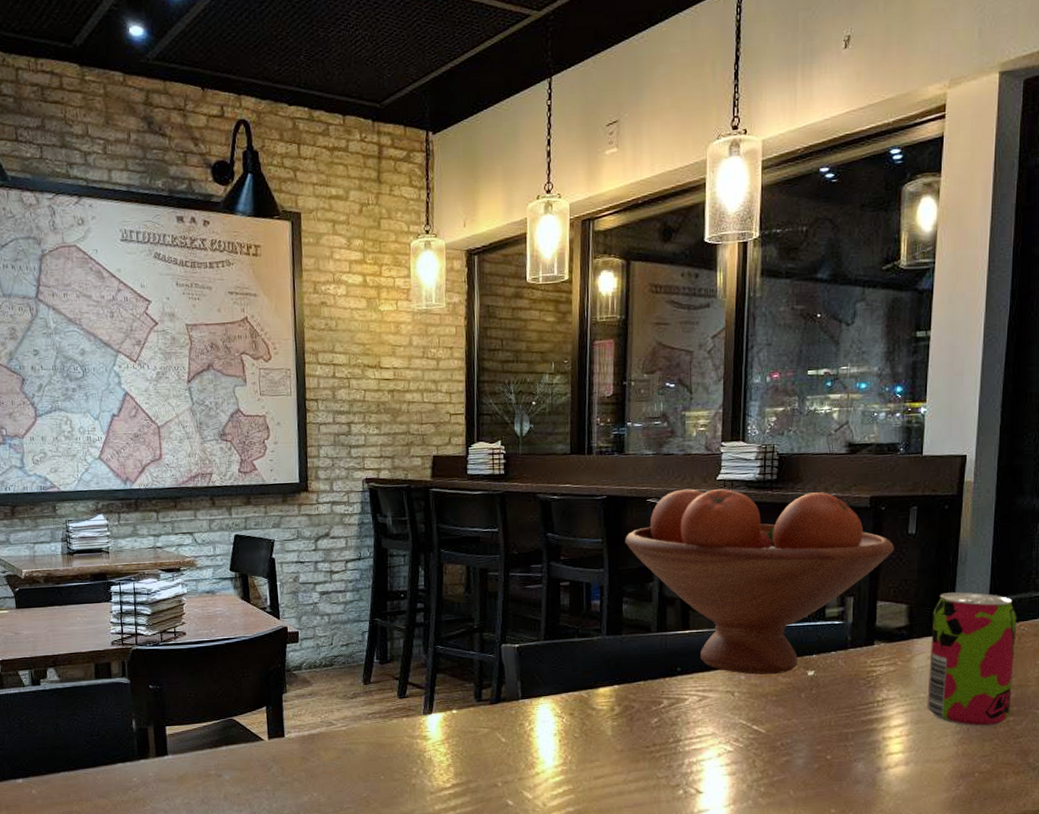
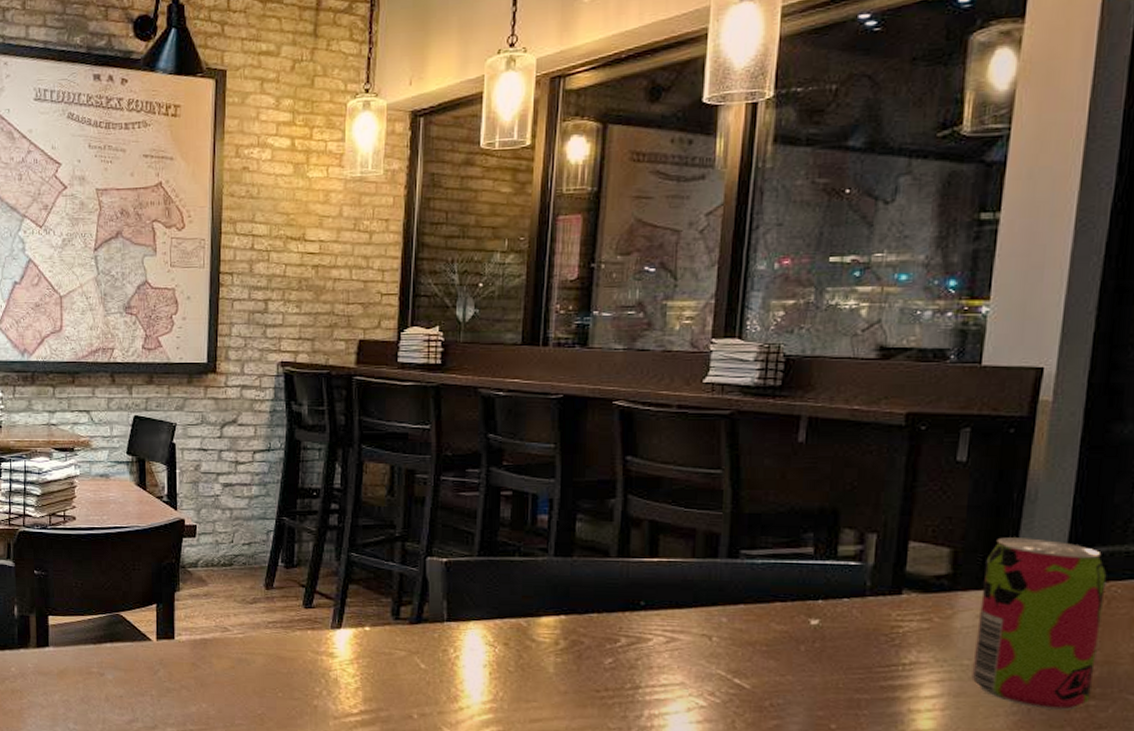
fruit bowl: present [625,489,894,675] -> none [583,391,936,620]

